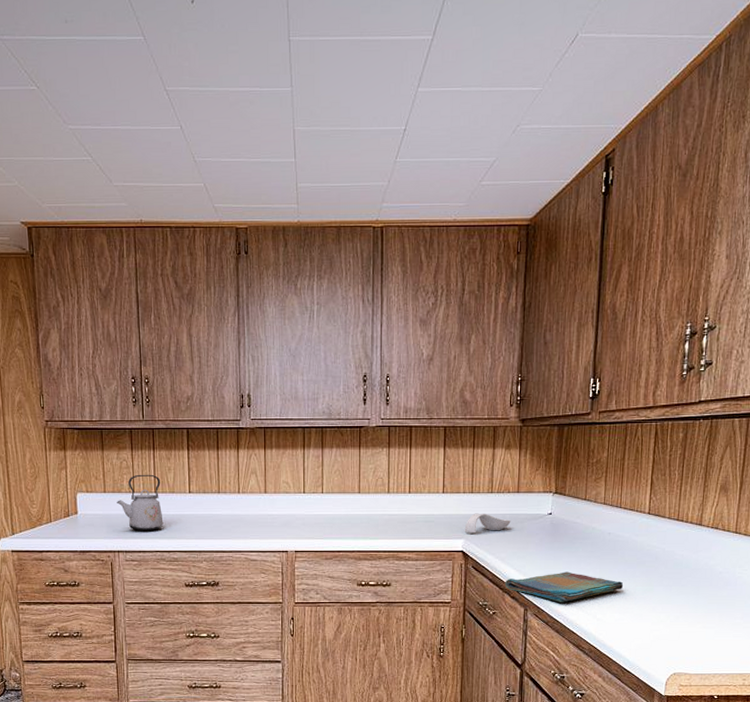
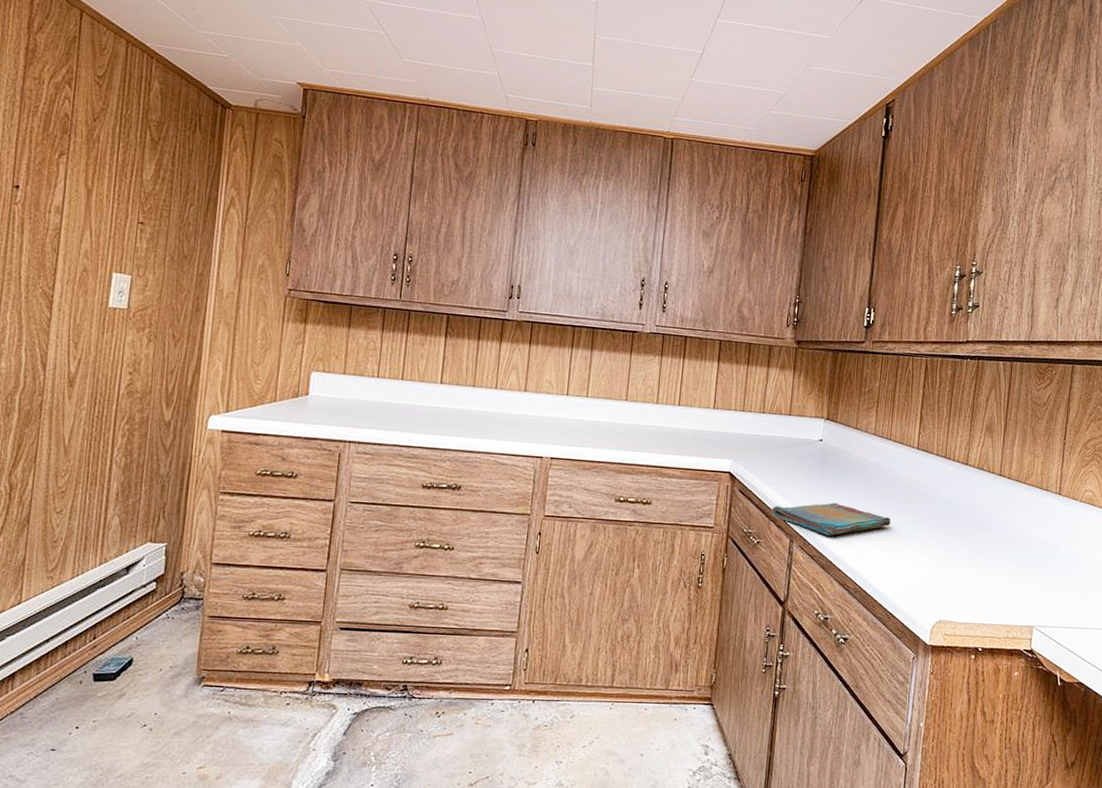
kettle: present [117,474,164,532] -> none [356,358,410,422]
spoon rest: present [464,513,511,534] -> none [733,433,781,455]

